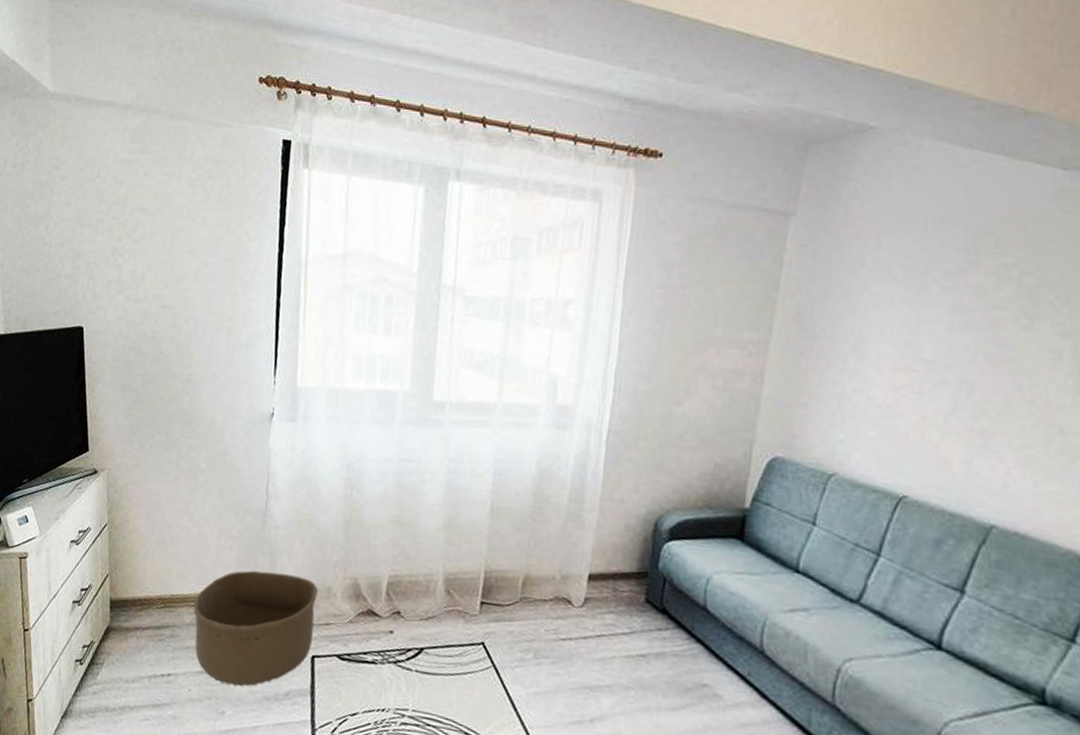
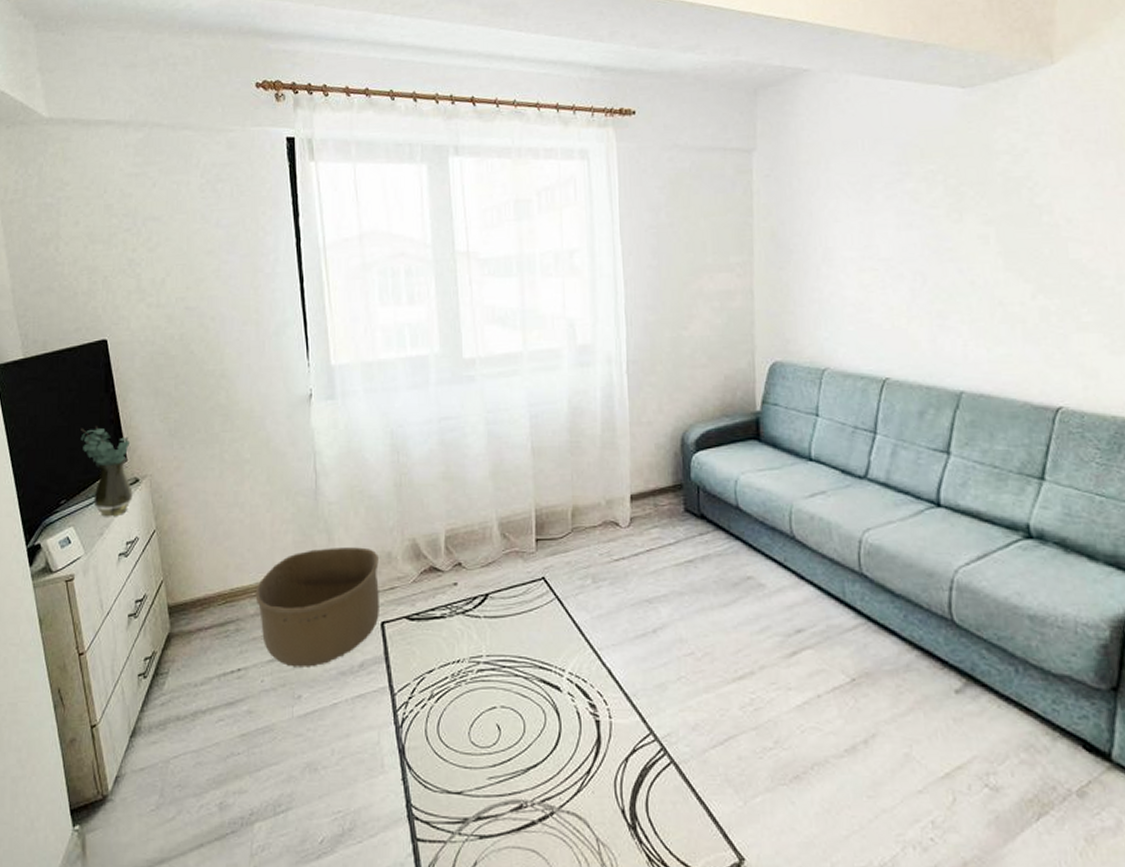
vase: none [48,412,94,504] -> present [80,426,133,517]

